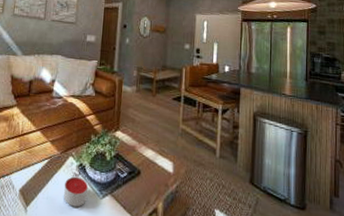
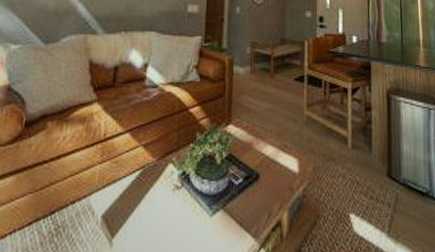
candle: present [64,176,88,207] -> none [162,190,193,231]

